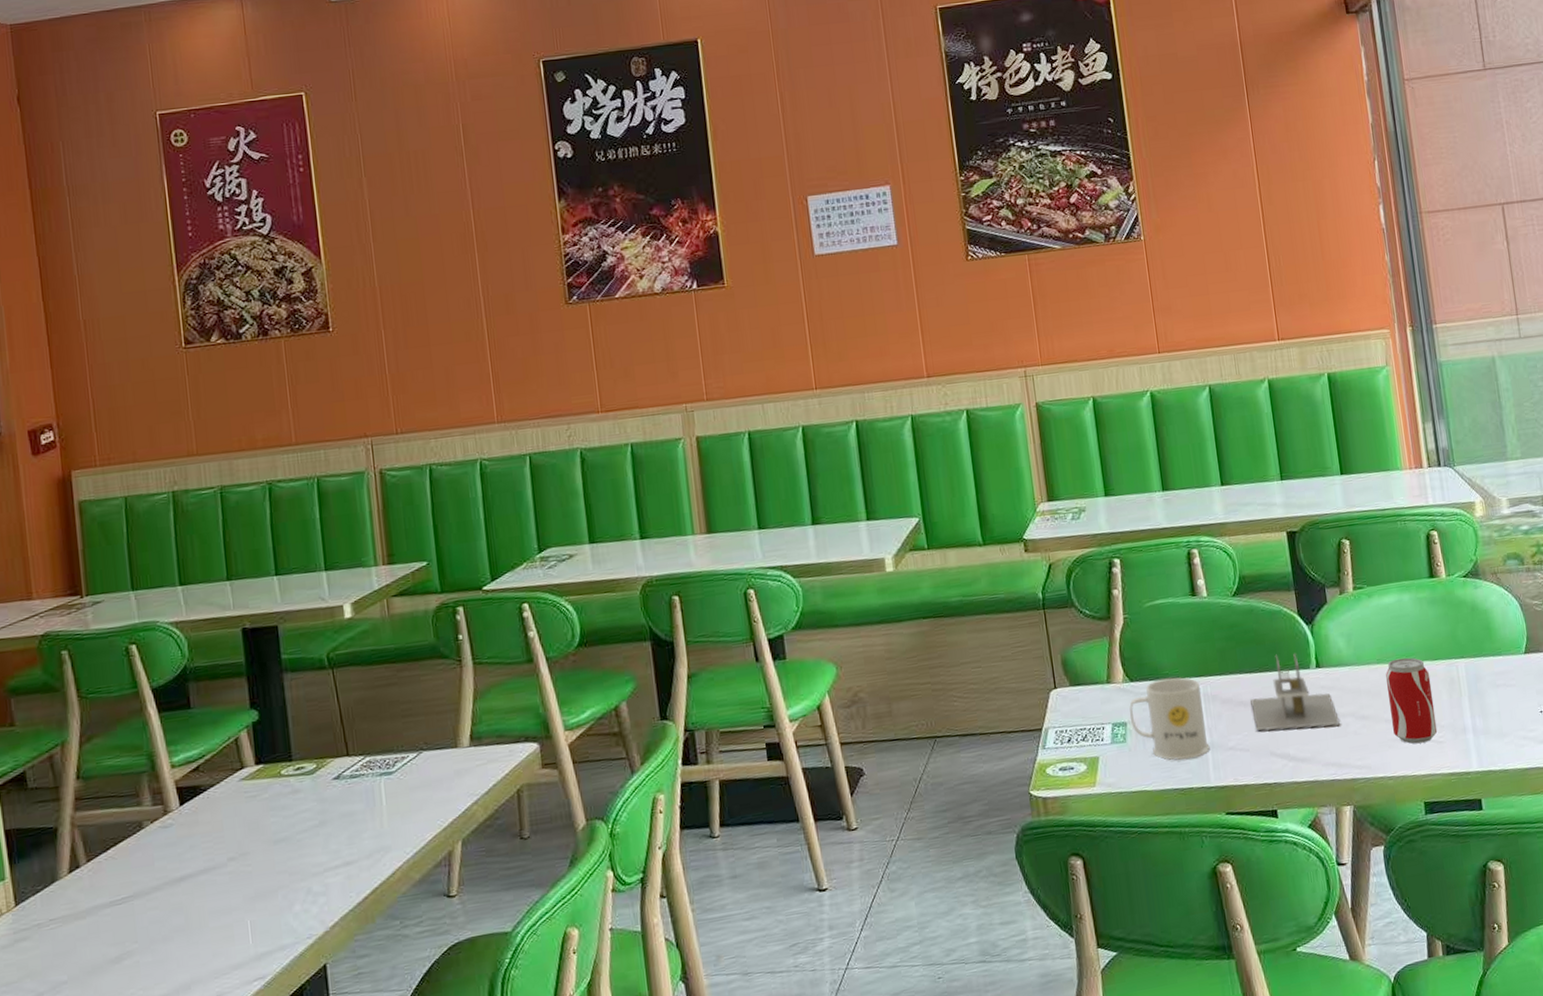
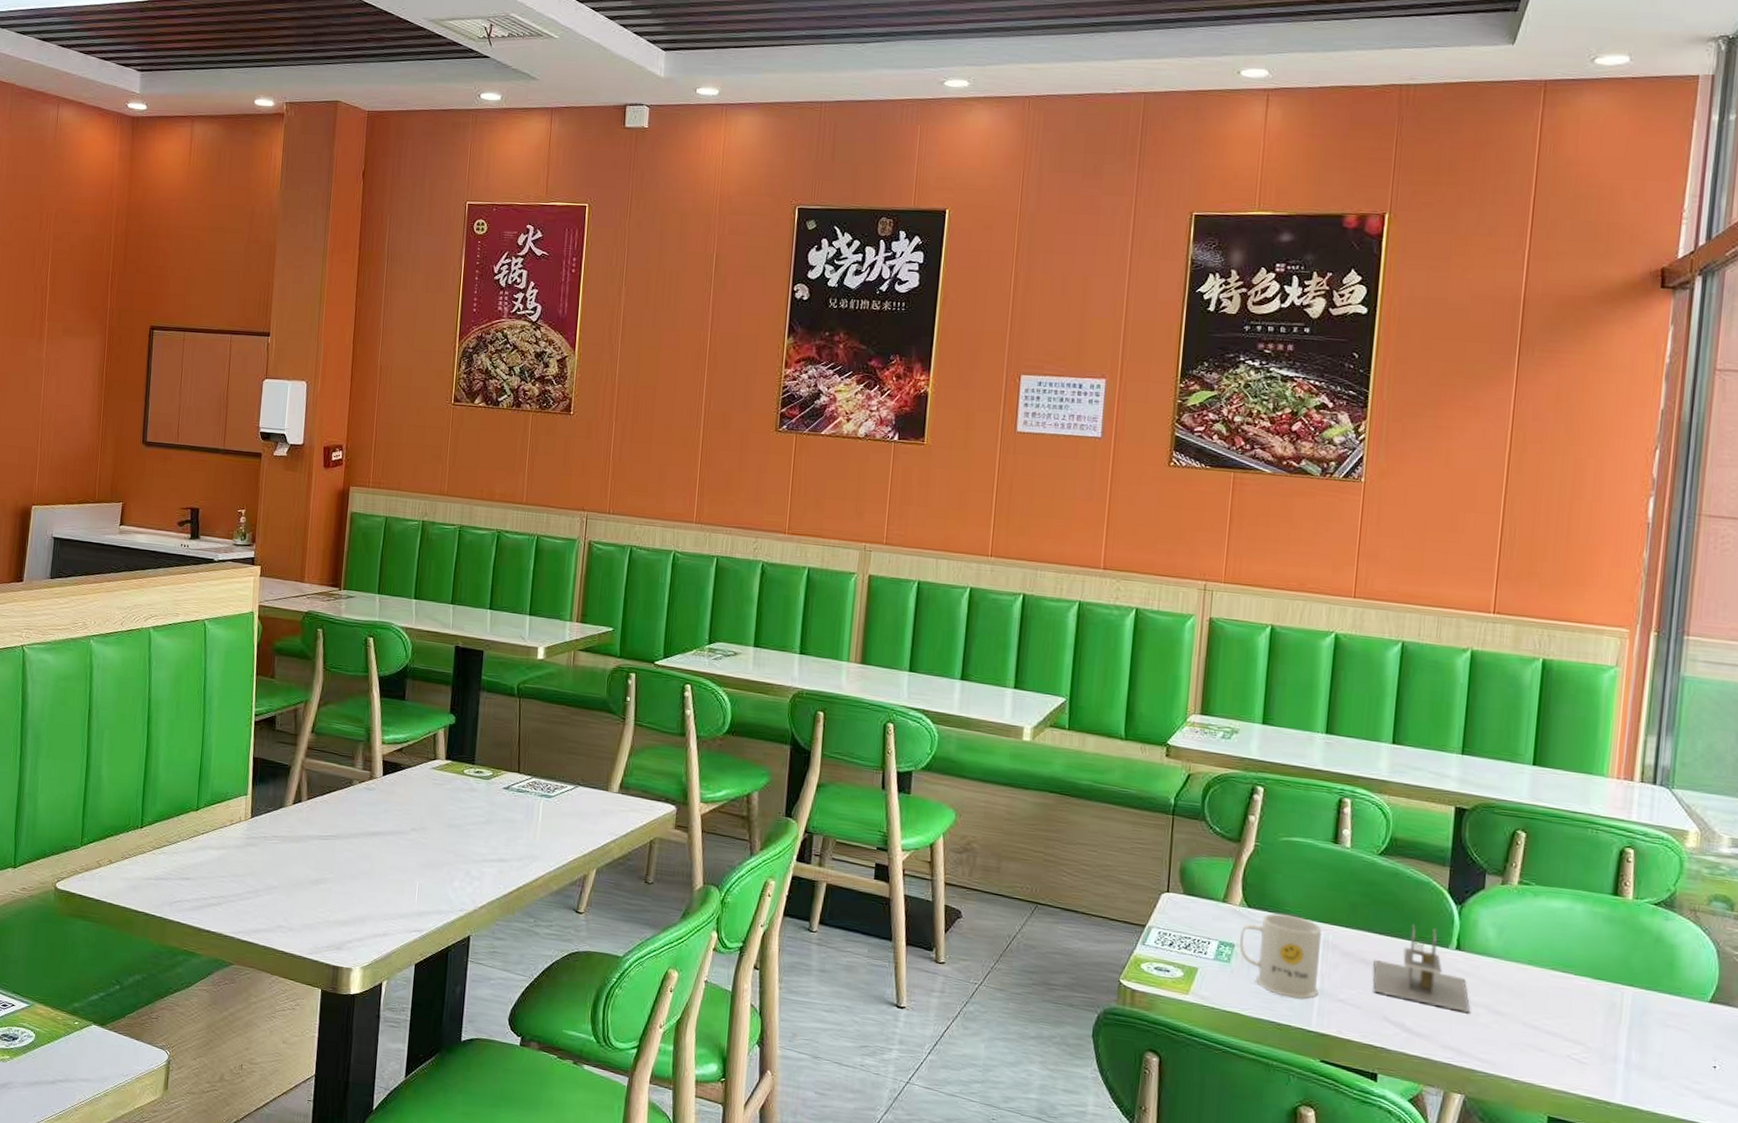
beverage can: present [1385,657,1438,744] -> none [1529,965,1588,1059]

